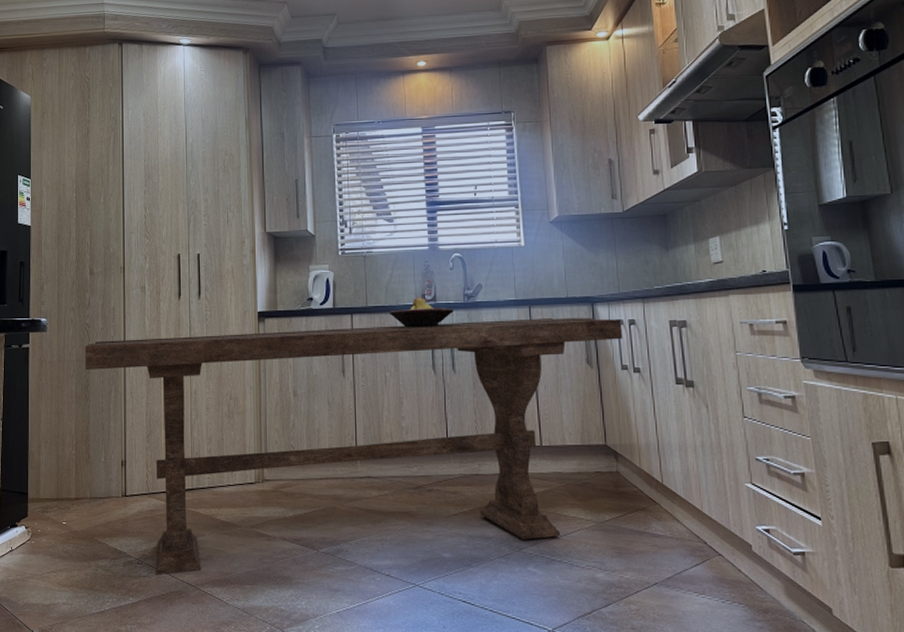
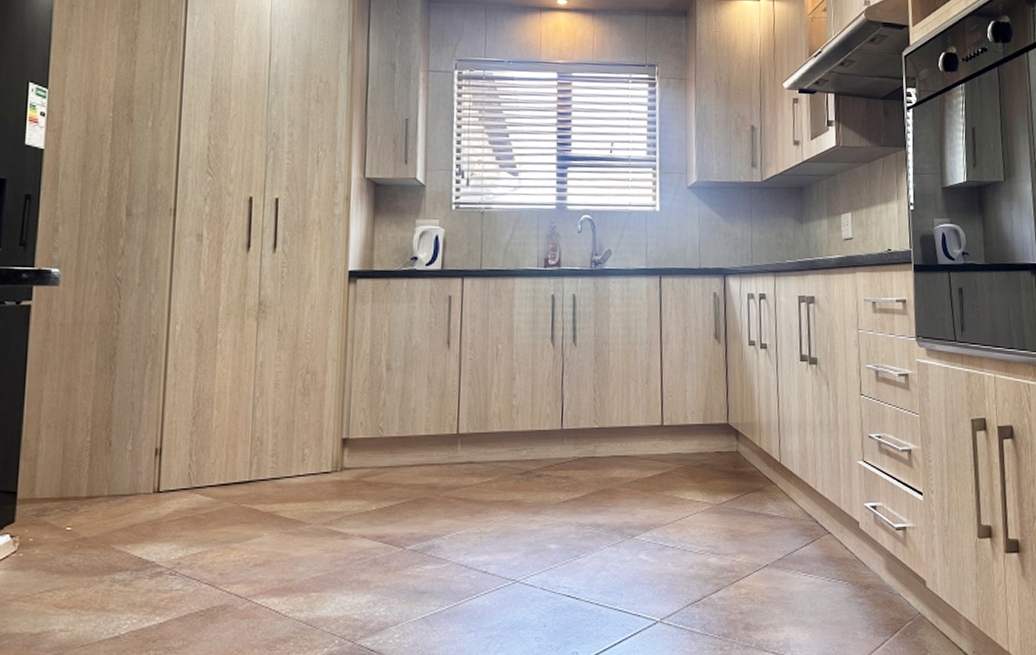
dining table: present [84,317,623,575] -> none [111,289,753,588]
fruit bowl: present [390,297,454,328] -> none [507,261,579,296]

